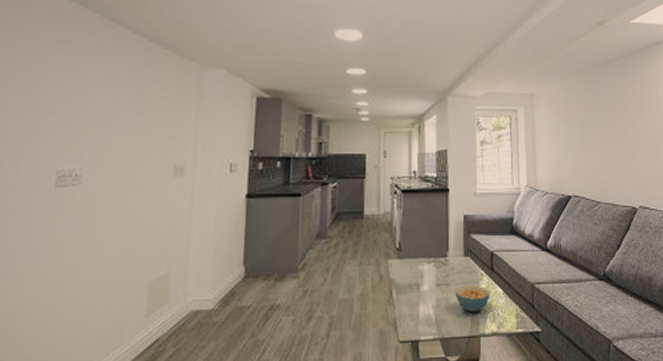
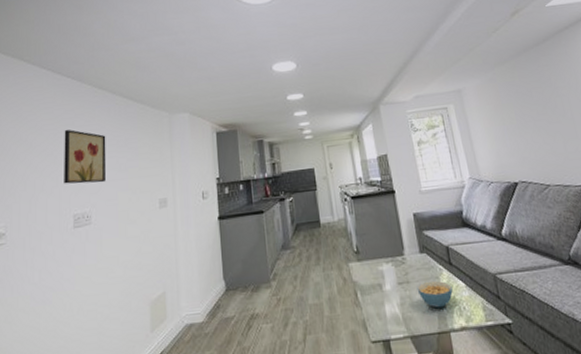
wall art: none [47,64,112,137] -> present [64,129,107,184]

